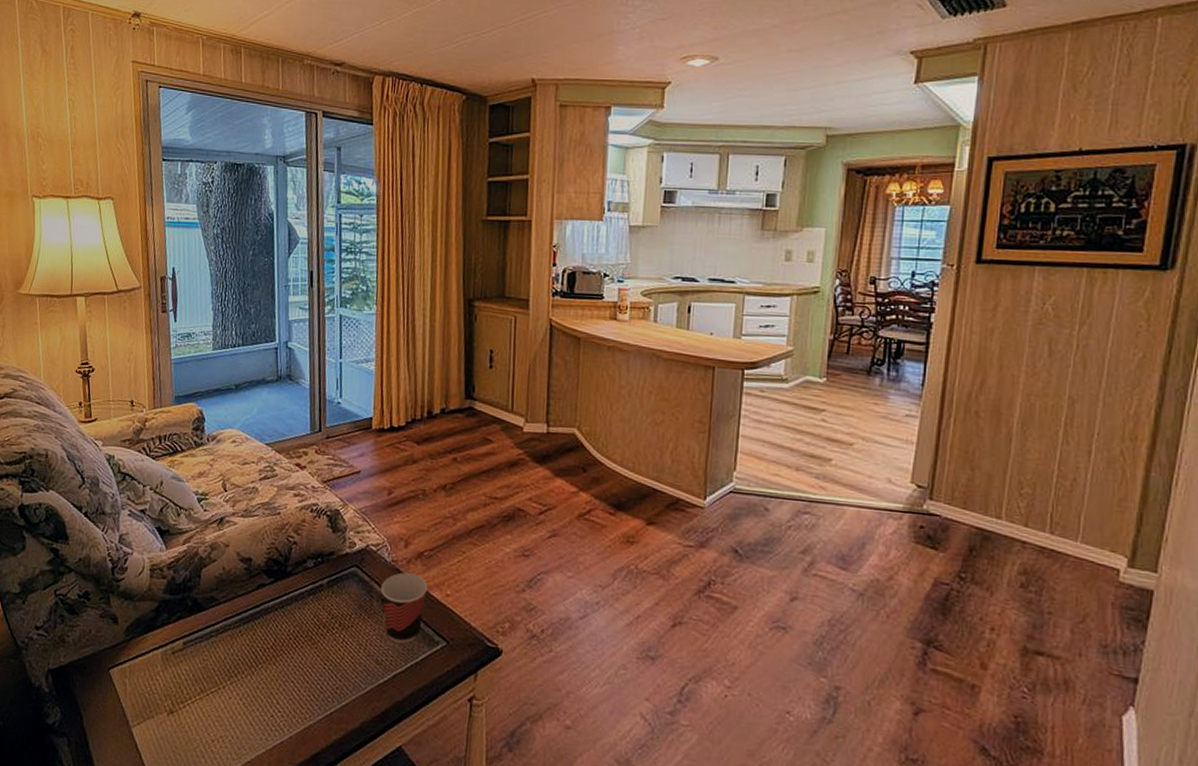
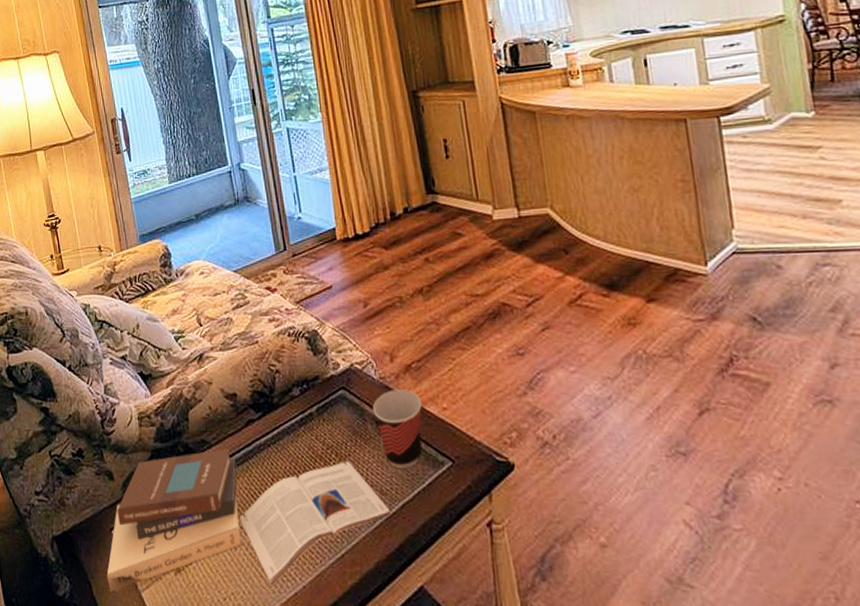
books: none [99,607,243,726] -> present [106,448,241,593]
magazine: none [238,630,382,734] -> present [239,460,391,586]

